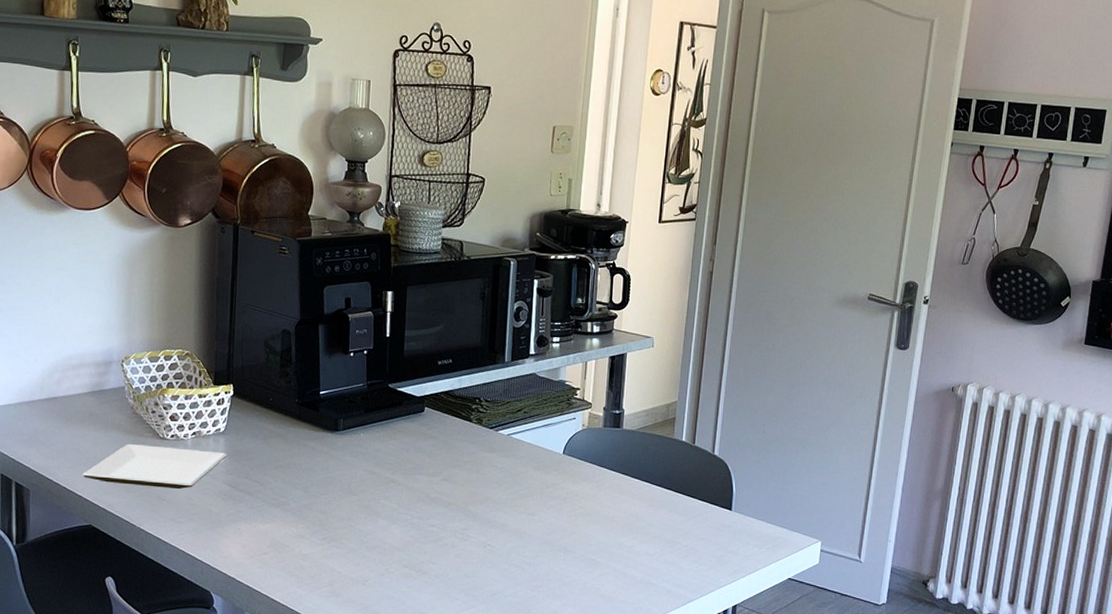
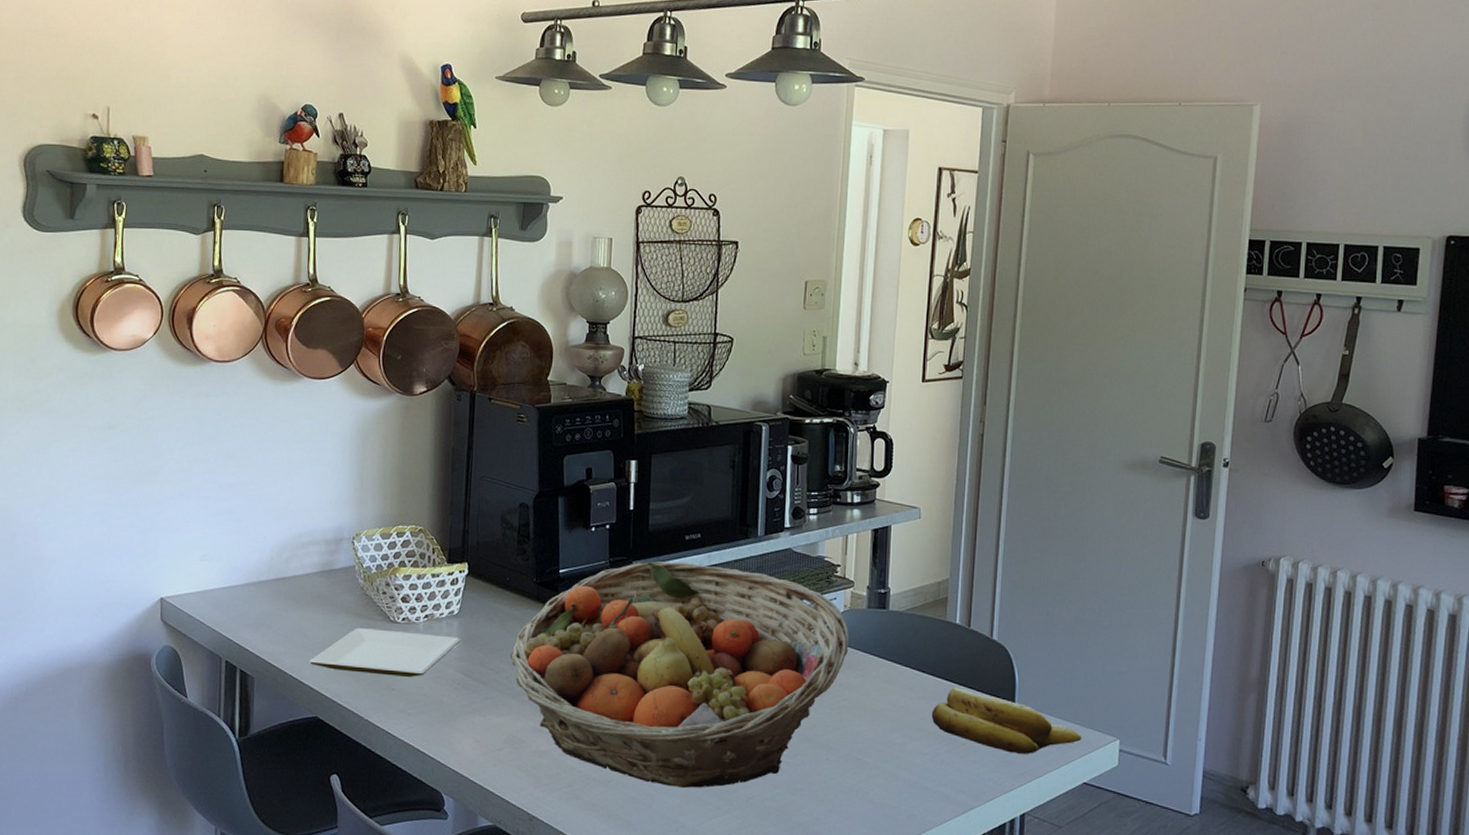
fruit basket: none [274,384,587,586] -> present [510,561,850,789]
banana: none [657,496,788,554] -> present [931,686,1081,754]

